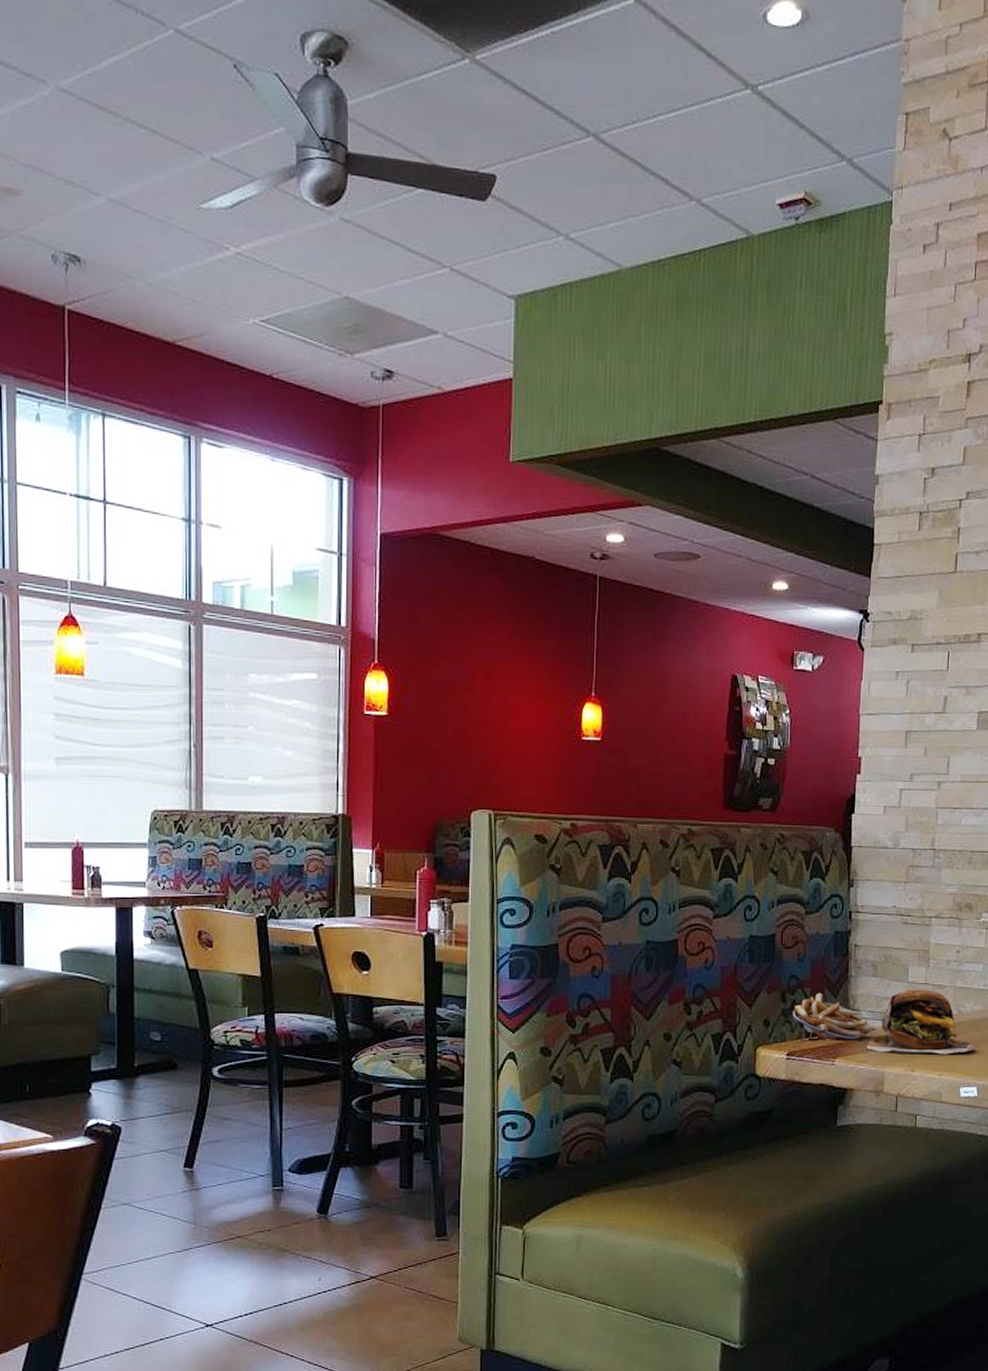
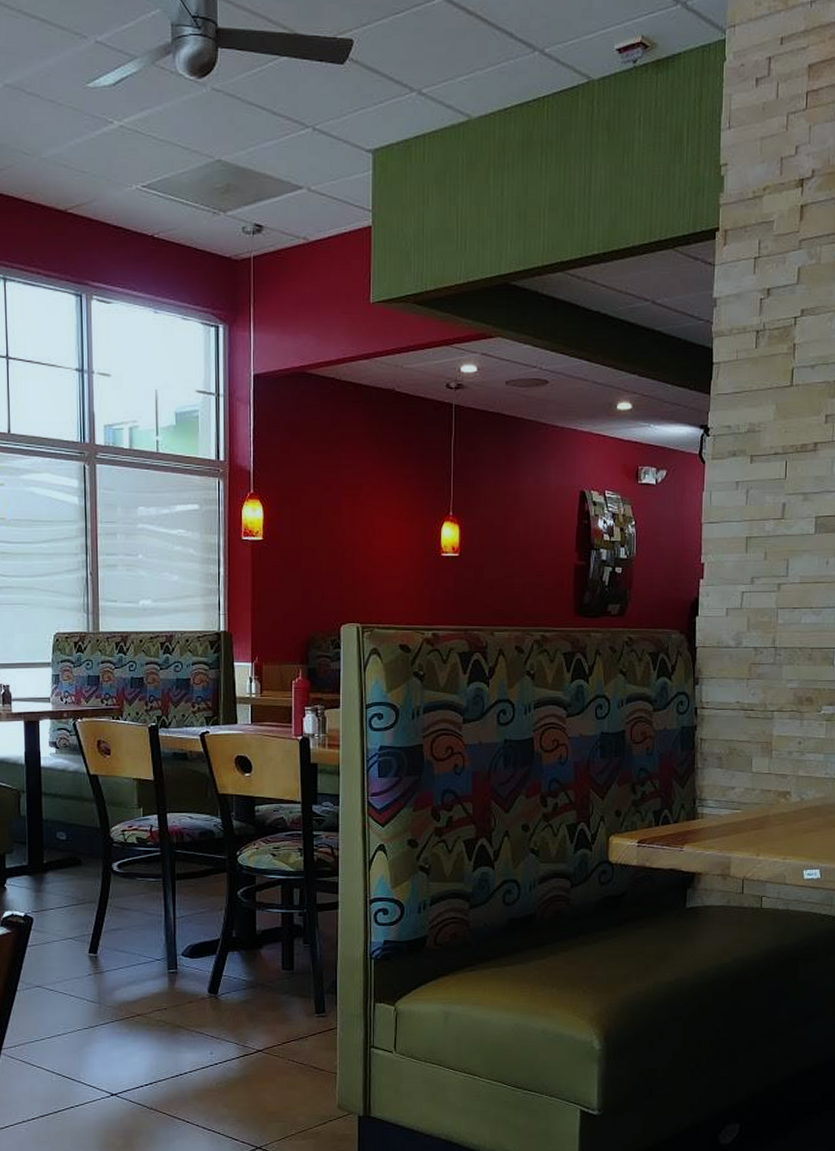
french fries: present [793,992,879,1041] -> none [643,784,725,829]
burger: present [866,989,977,1056] -> none [712,779,820,841]

